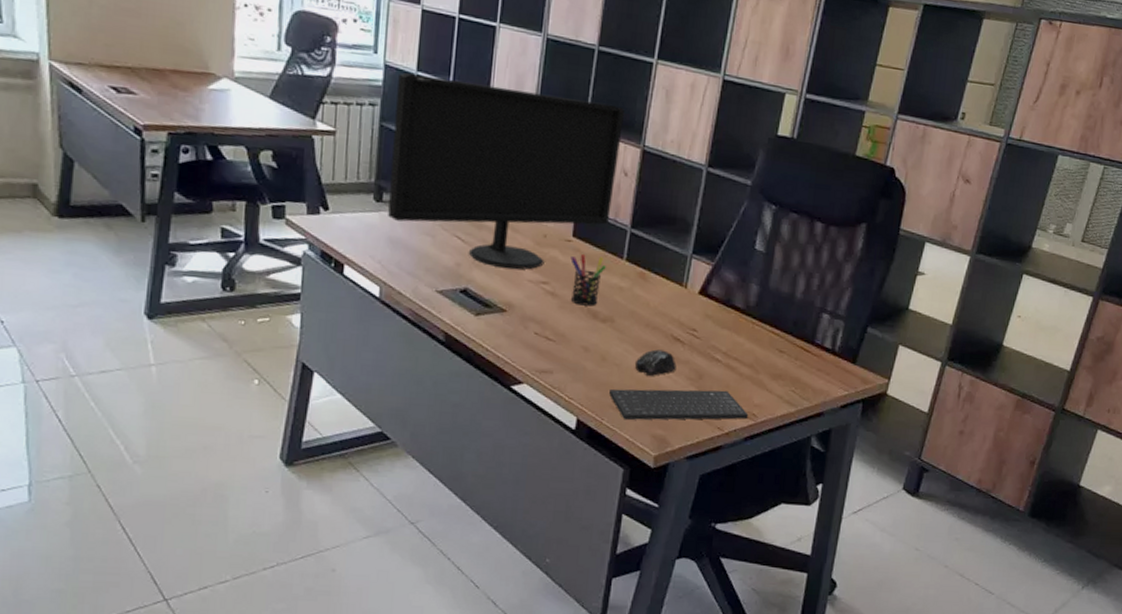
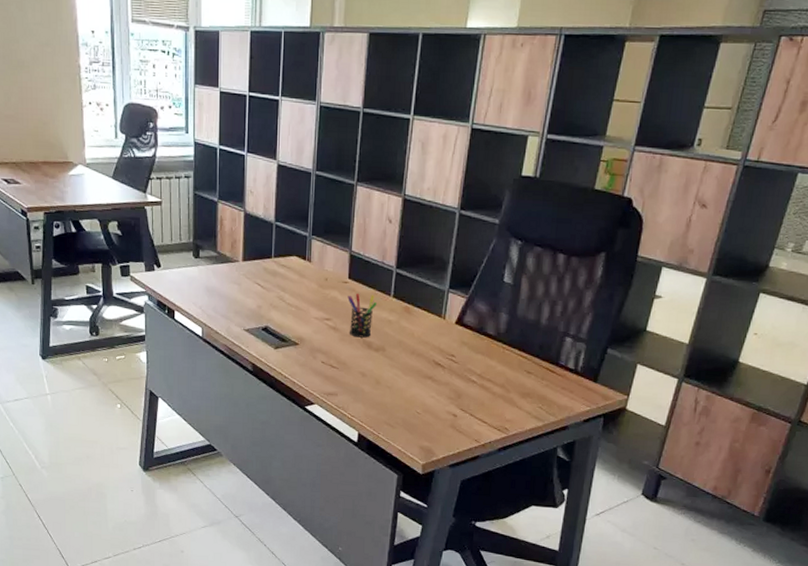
computer monitor: present [388,73,626,270] -> none [204,148,388,309]
keyboard: present [609,389,749,420] -> none [384,407,502,434]
computer mouse: present [634,349,677,376] -> none [403,373,438,396]

